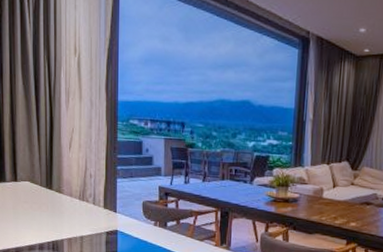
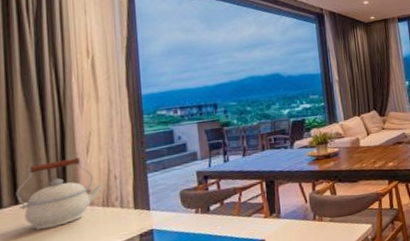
kettle: none [15,149,81,208] -> present [15,157,103,230]

